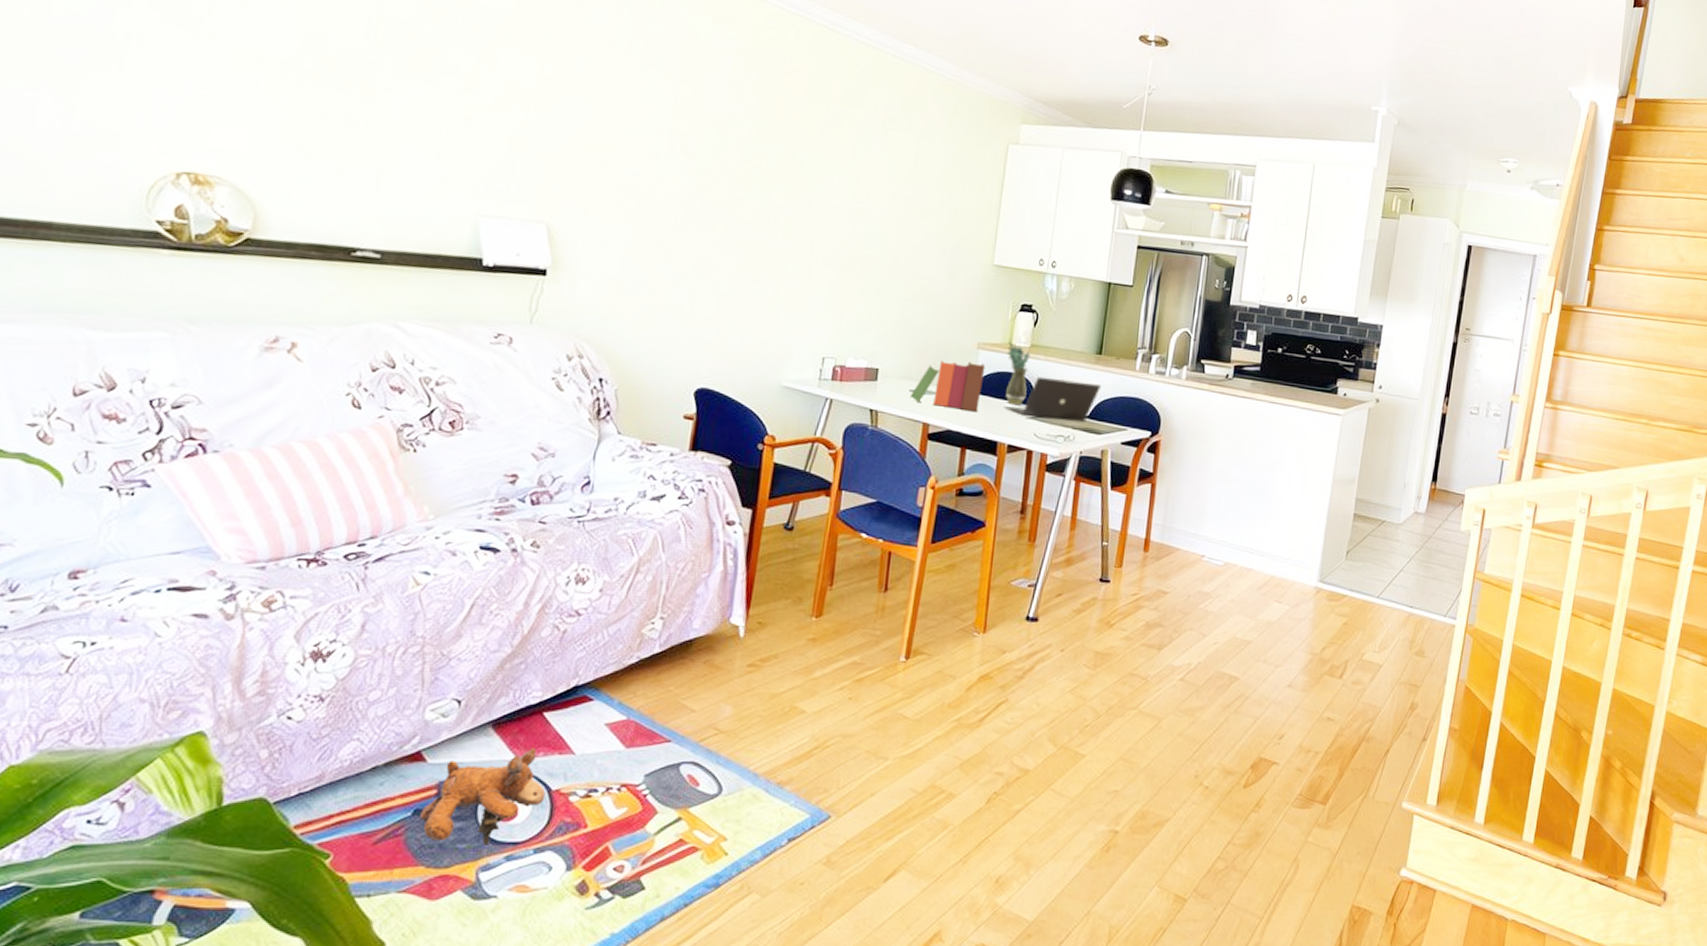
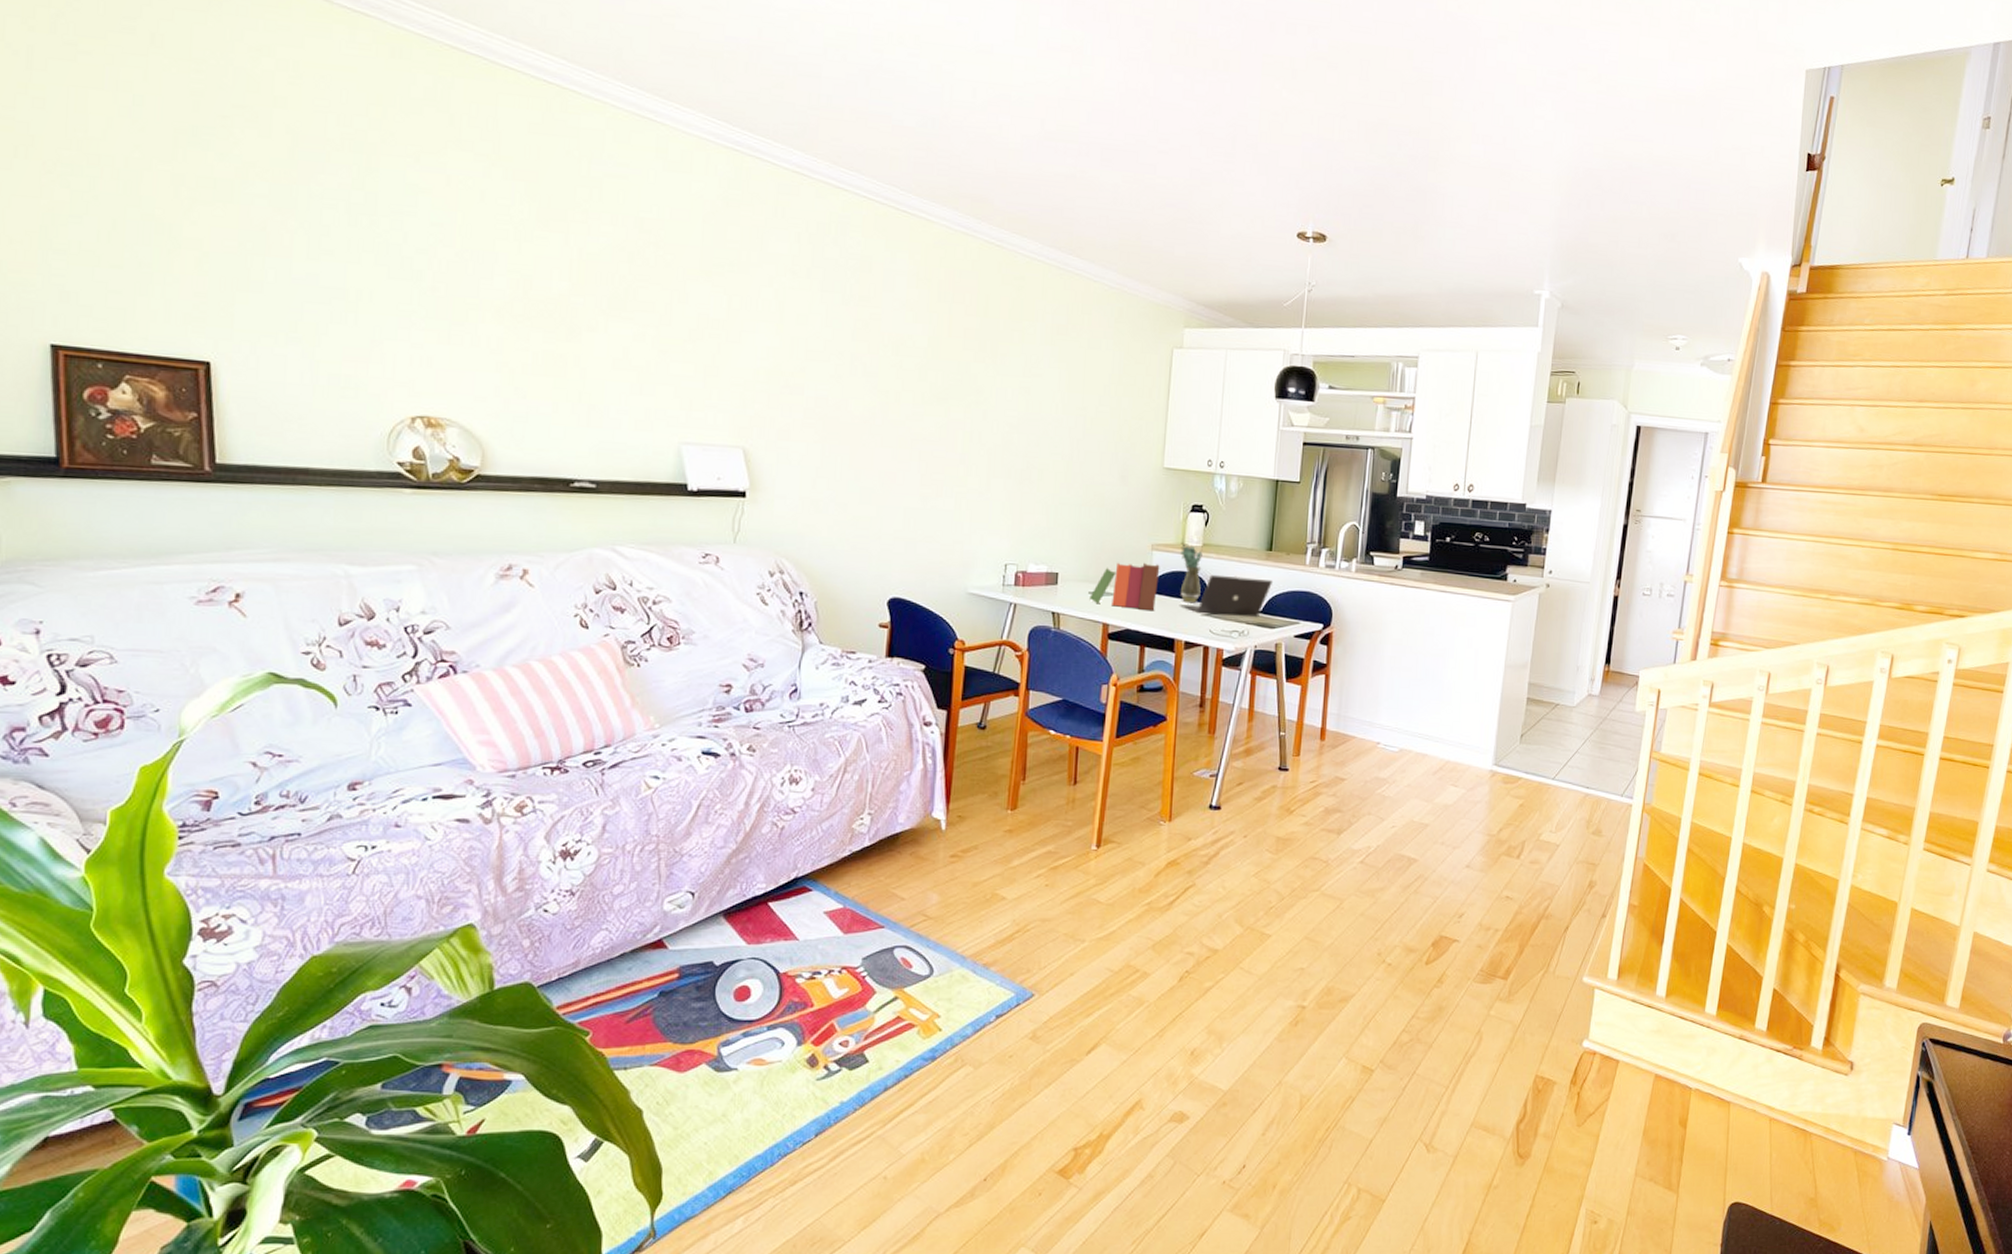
stuffed animal: present [420,748,546,845] -> none [665,935,775,1023]

